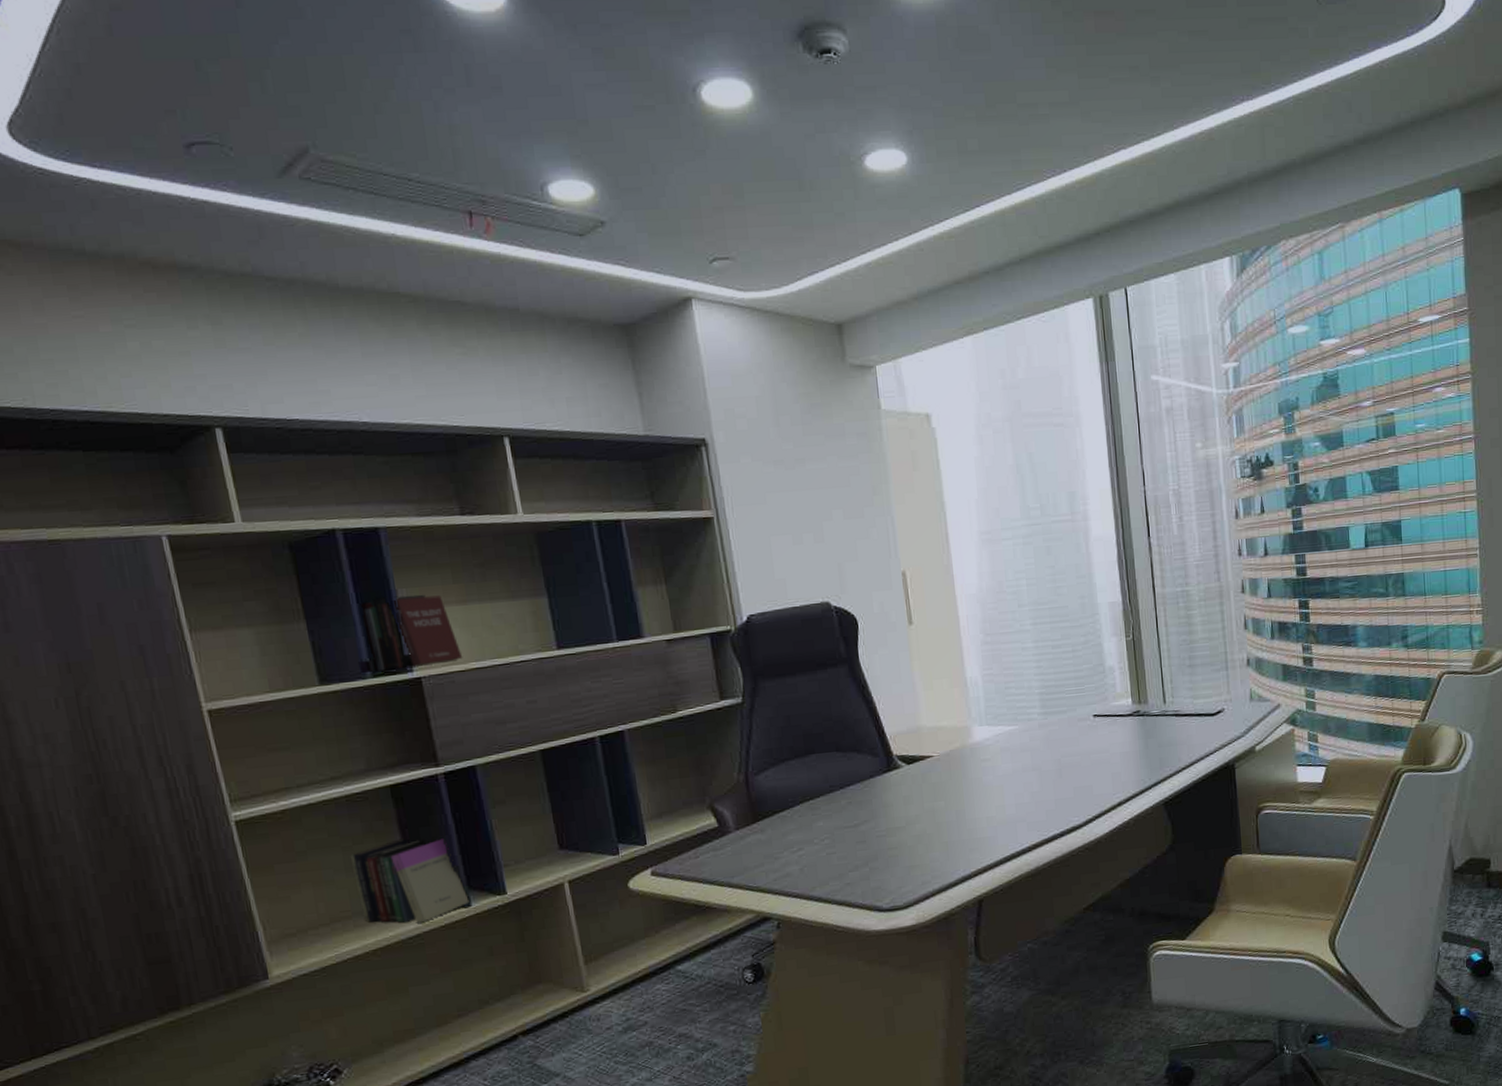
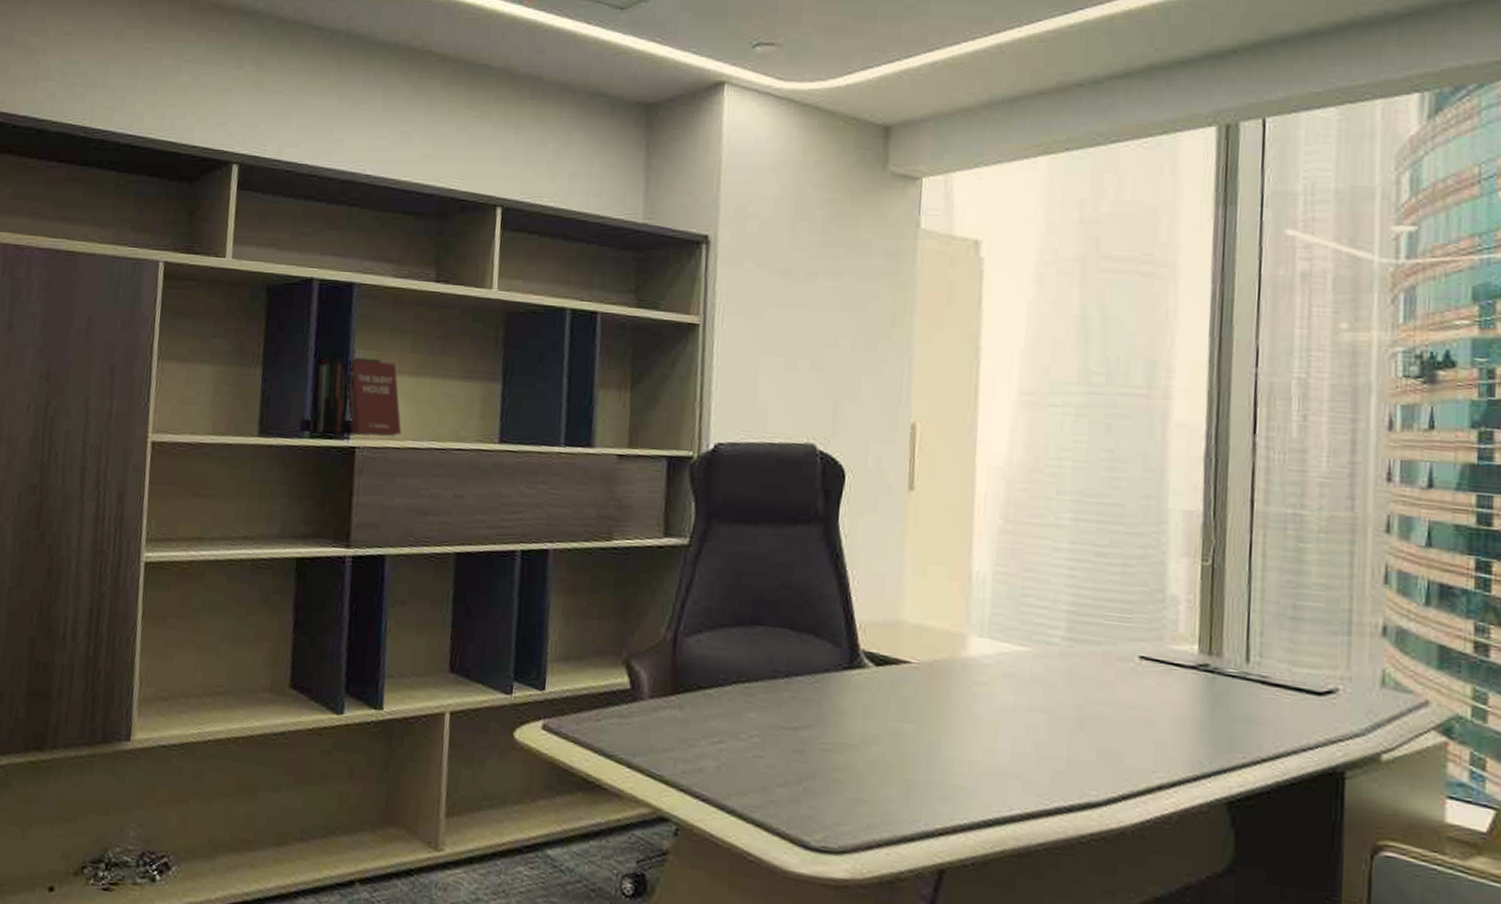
books: present [350,838,469,923] -> none [236,619,343,720]

